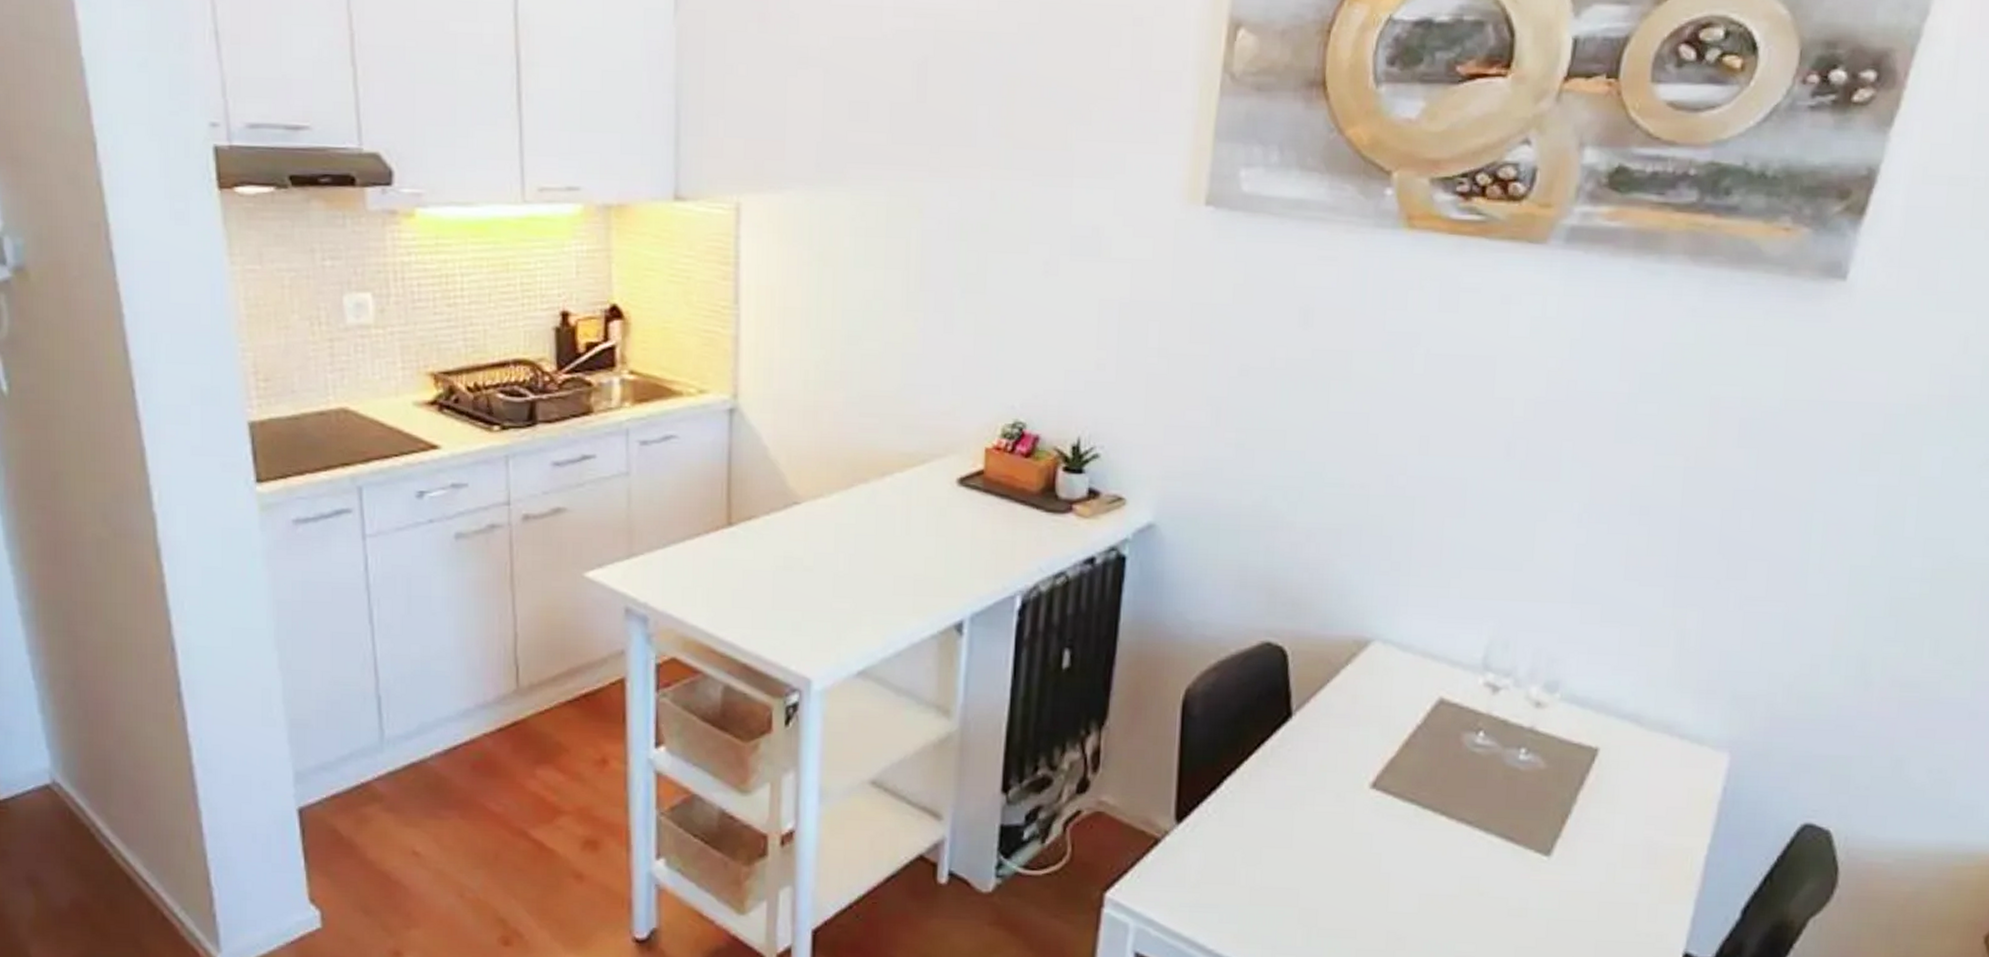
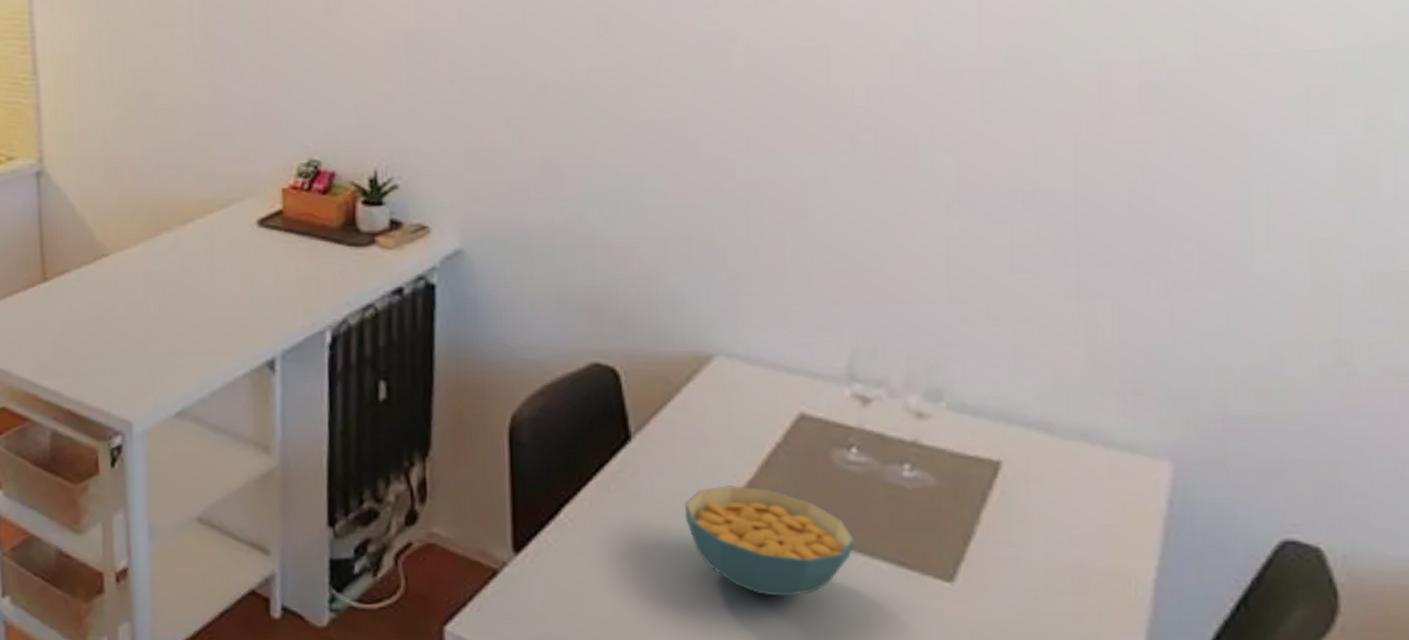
cereal bowl: none [1332,763,1475,868] -> present [684,486,855,597]

